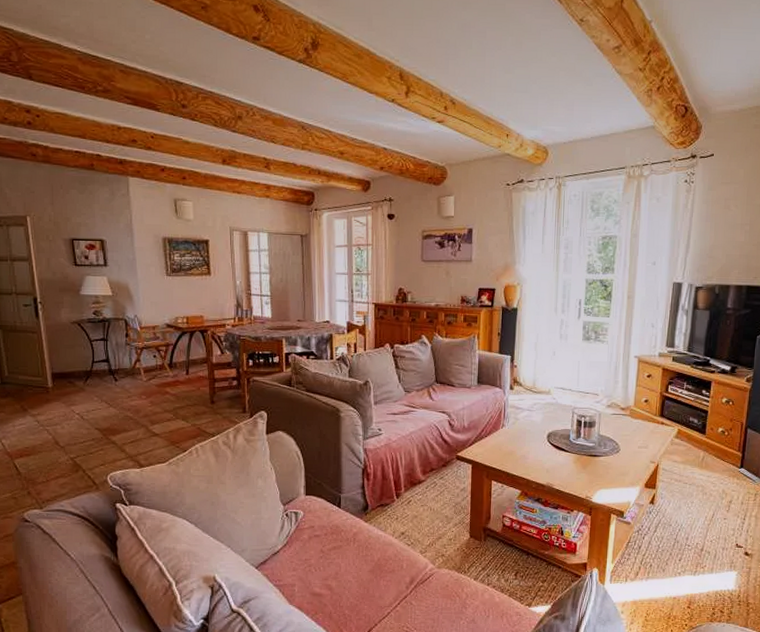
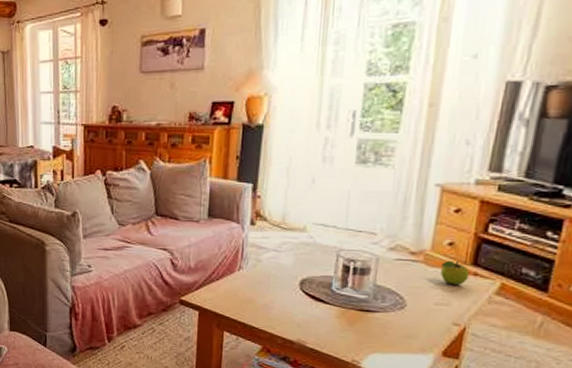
fruit: none [640,413,659,432] -> present [440,260,470,285]

